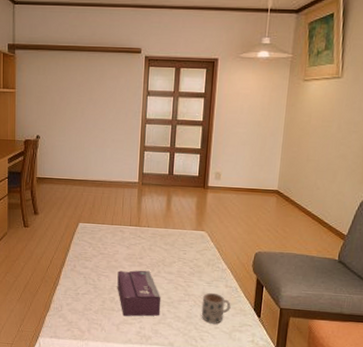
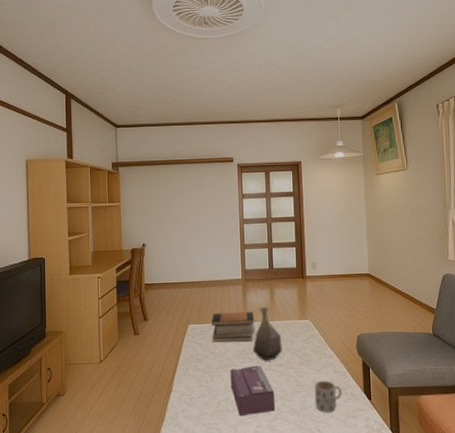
book stack: none [101,214,148,246] -> present [211,312,255,342]
vase: none [142,213,174,268] -> present [252,306,283,361]

